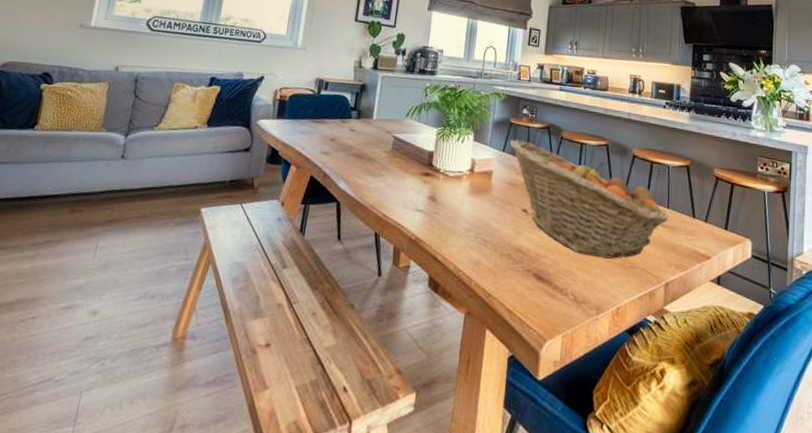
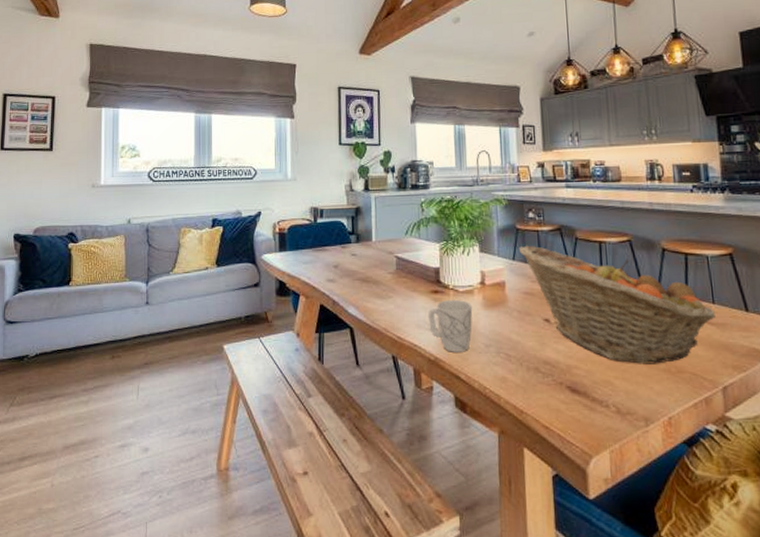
mug: none [415,183,459,235] -> present [427,299,473,352]

